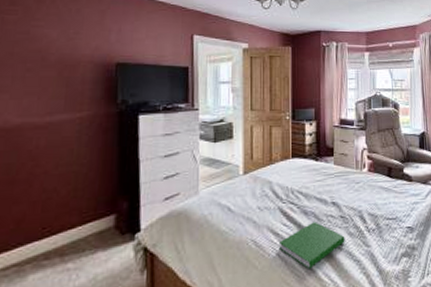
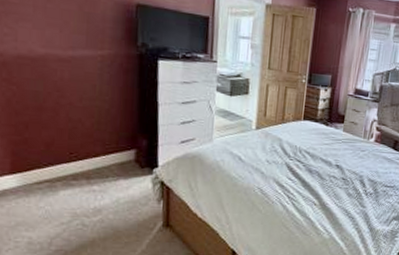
hardcover book: present [278,221,345,269] -> none [282,180,344,219]

